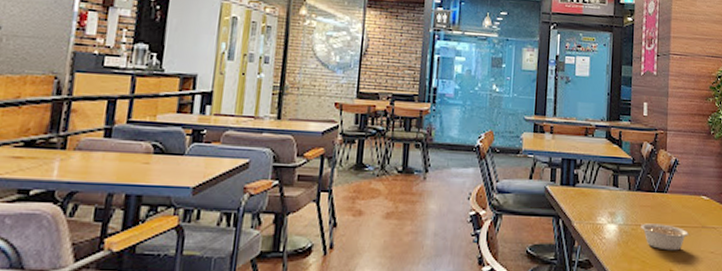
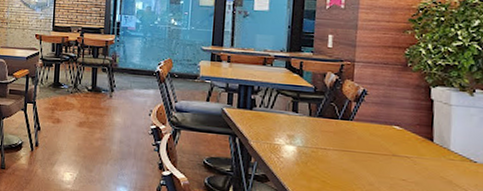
legume: present [641,223,691,251] -> none [322,147,379,175]

